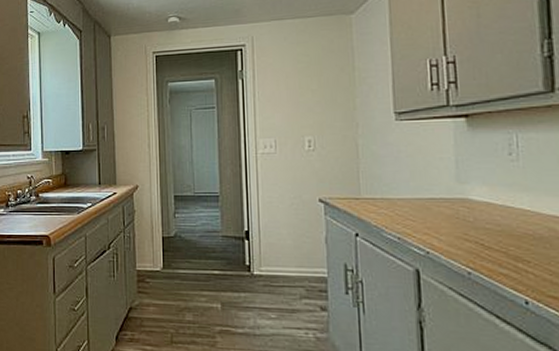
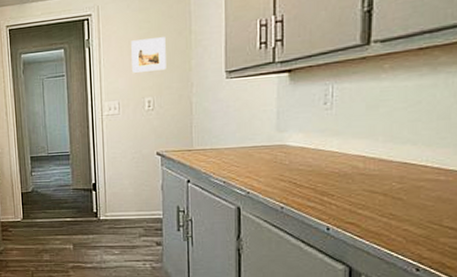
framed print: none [289,72,328,109] -> present [131,37,166,73]

